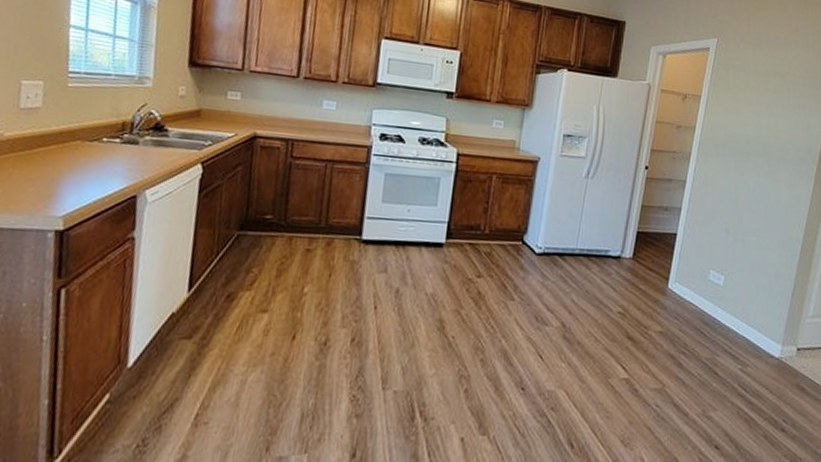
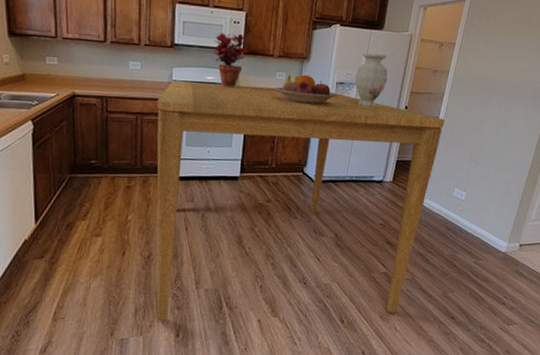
dining table: none [328,123,693,438] -> present [157,80,444,322]
potted plant: none [419,73,461,136] -> present [211,33,248,88]
fruit bowl: none [492,123,565,160] -> present [275,74,338,105]
vase: none [585,102,624,167] -> present [355,53,388,108]

